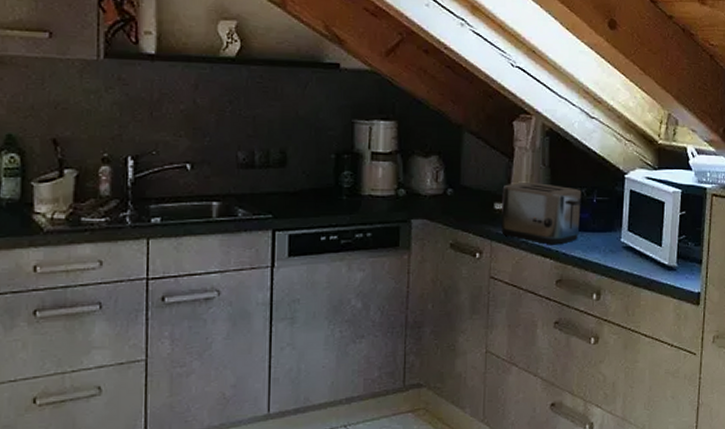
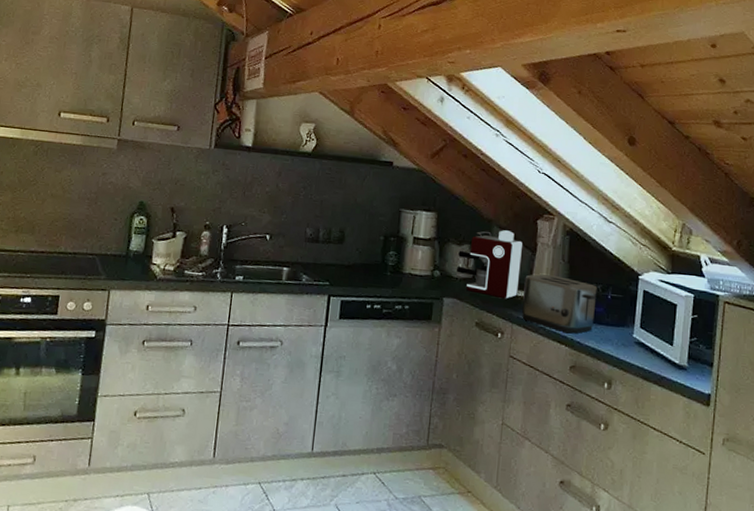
coffee maker: none [424,136,499,214] -> present [456,230,524,299]

